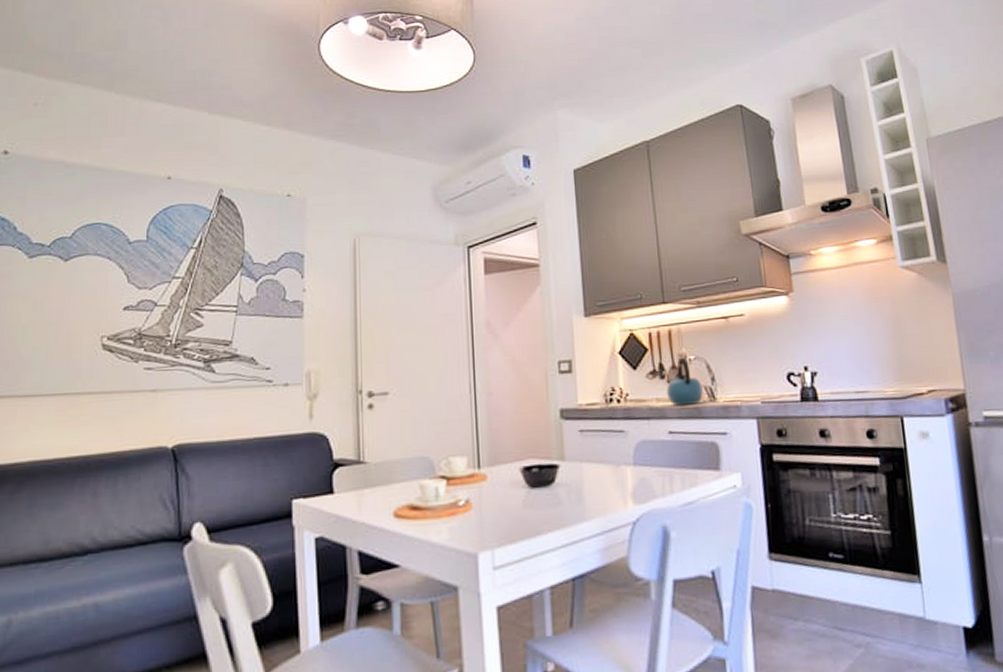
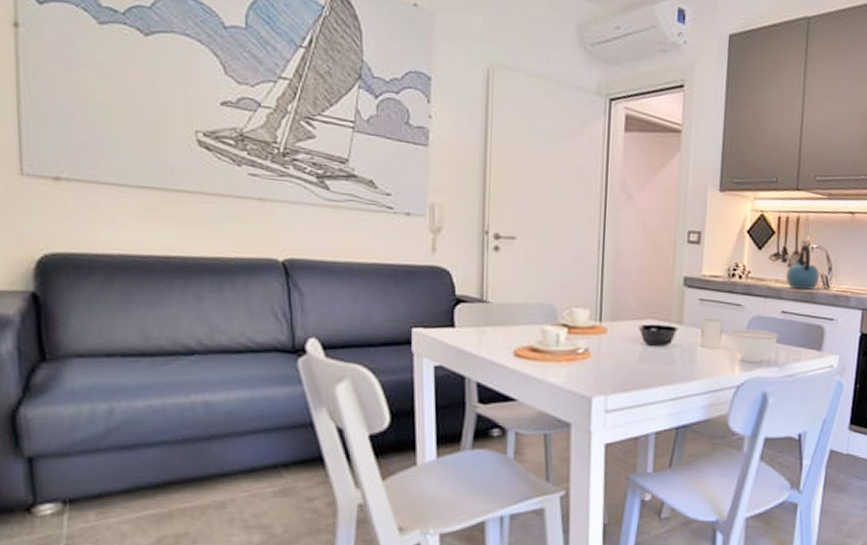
mug: none [584,449,610,484] -> present [699,318,724,349]
bowl: none [615,455,670,495] -> present [729,329,778,364]

